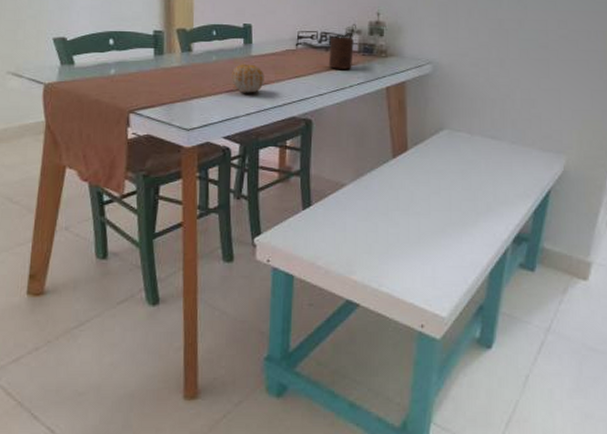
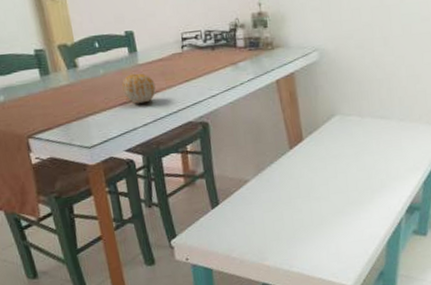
cup: present [329,36,354,69] -> none [214,32,240,68]

